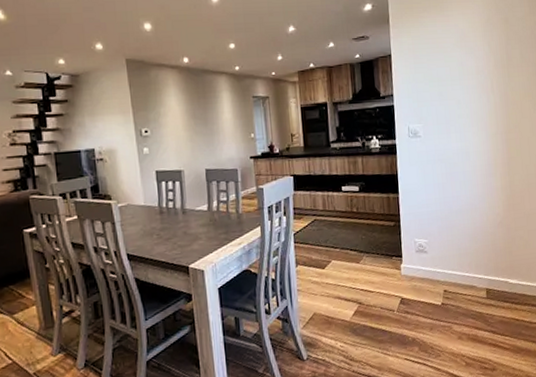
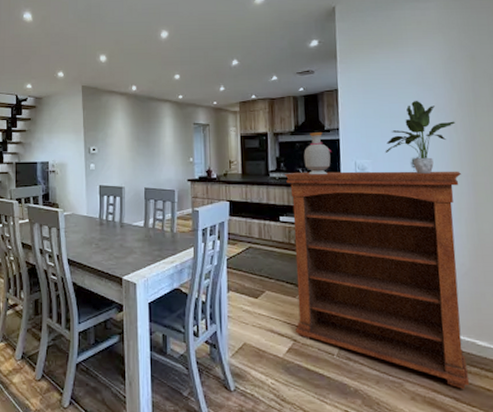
bookshelf: none [345,129,504,323] -> present [285,171,470,389]
bottle: none [362,99,387,143] -> present [304,132,331,175]
potted plant: none [434,63,492,134] -> present [385,100,456,173]

